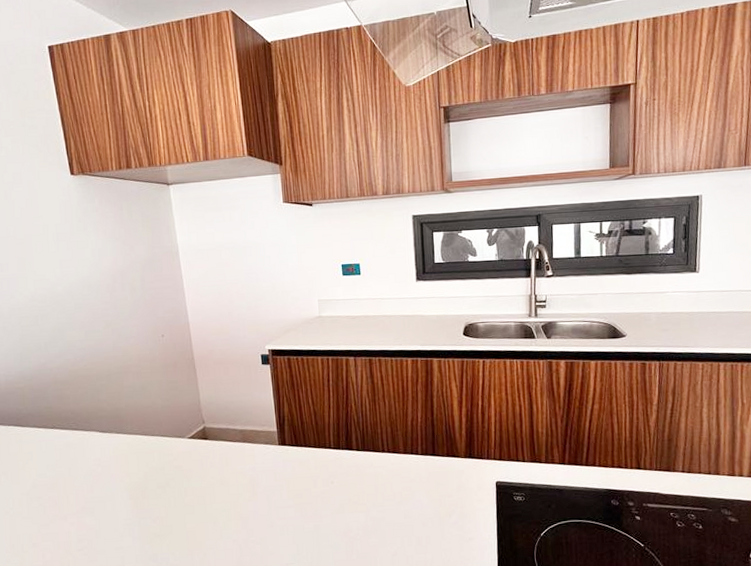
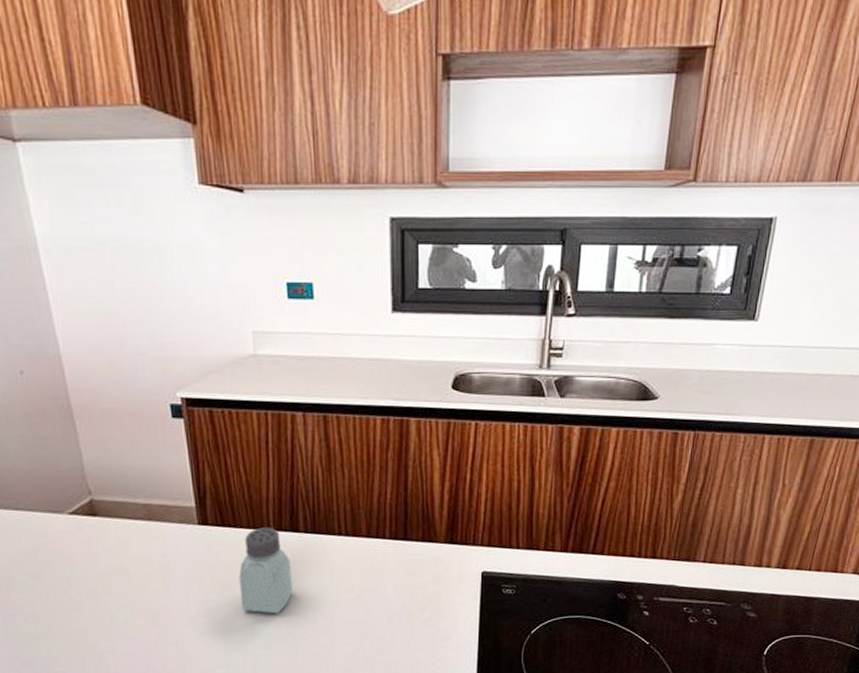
saltshaker: none [308,446,348,518] -> present [238,527,293,614]

